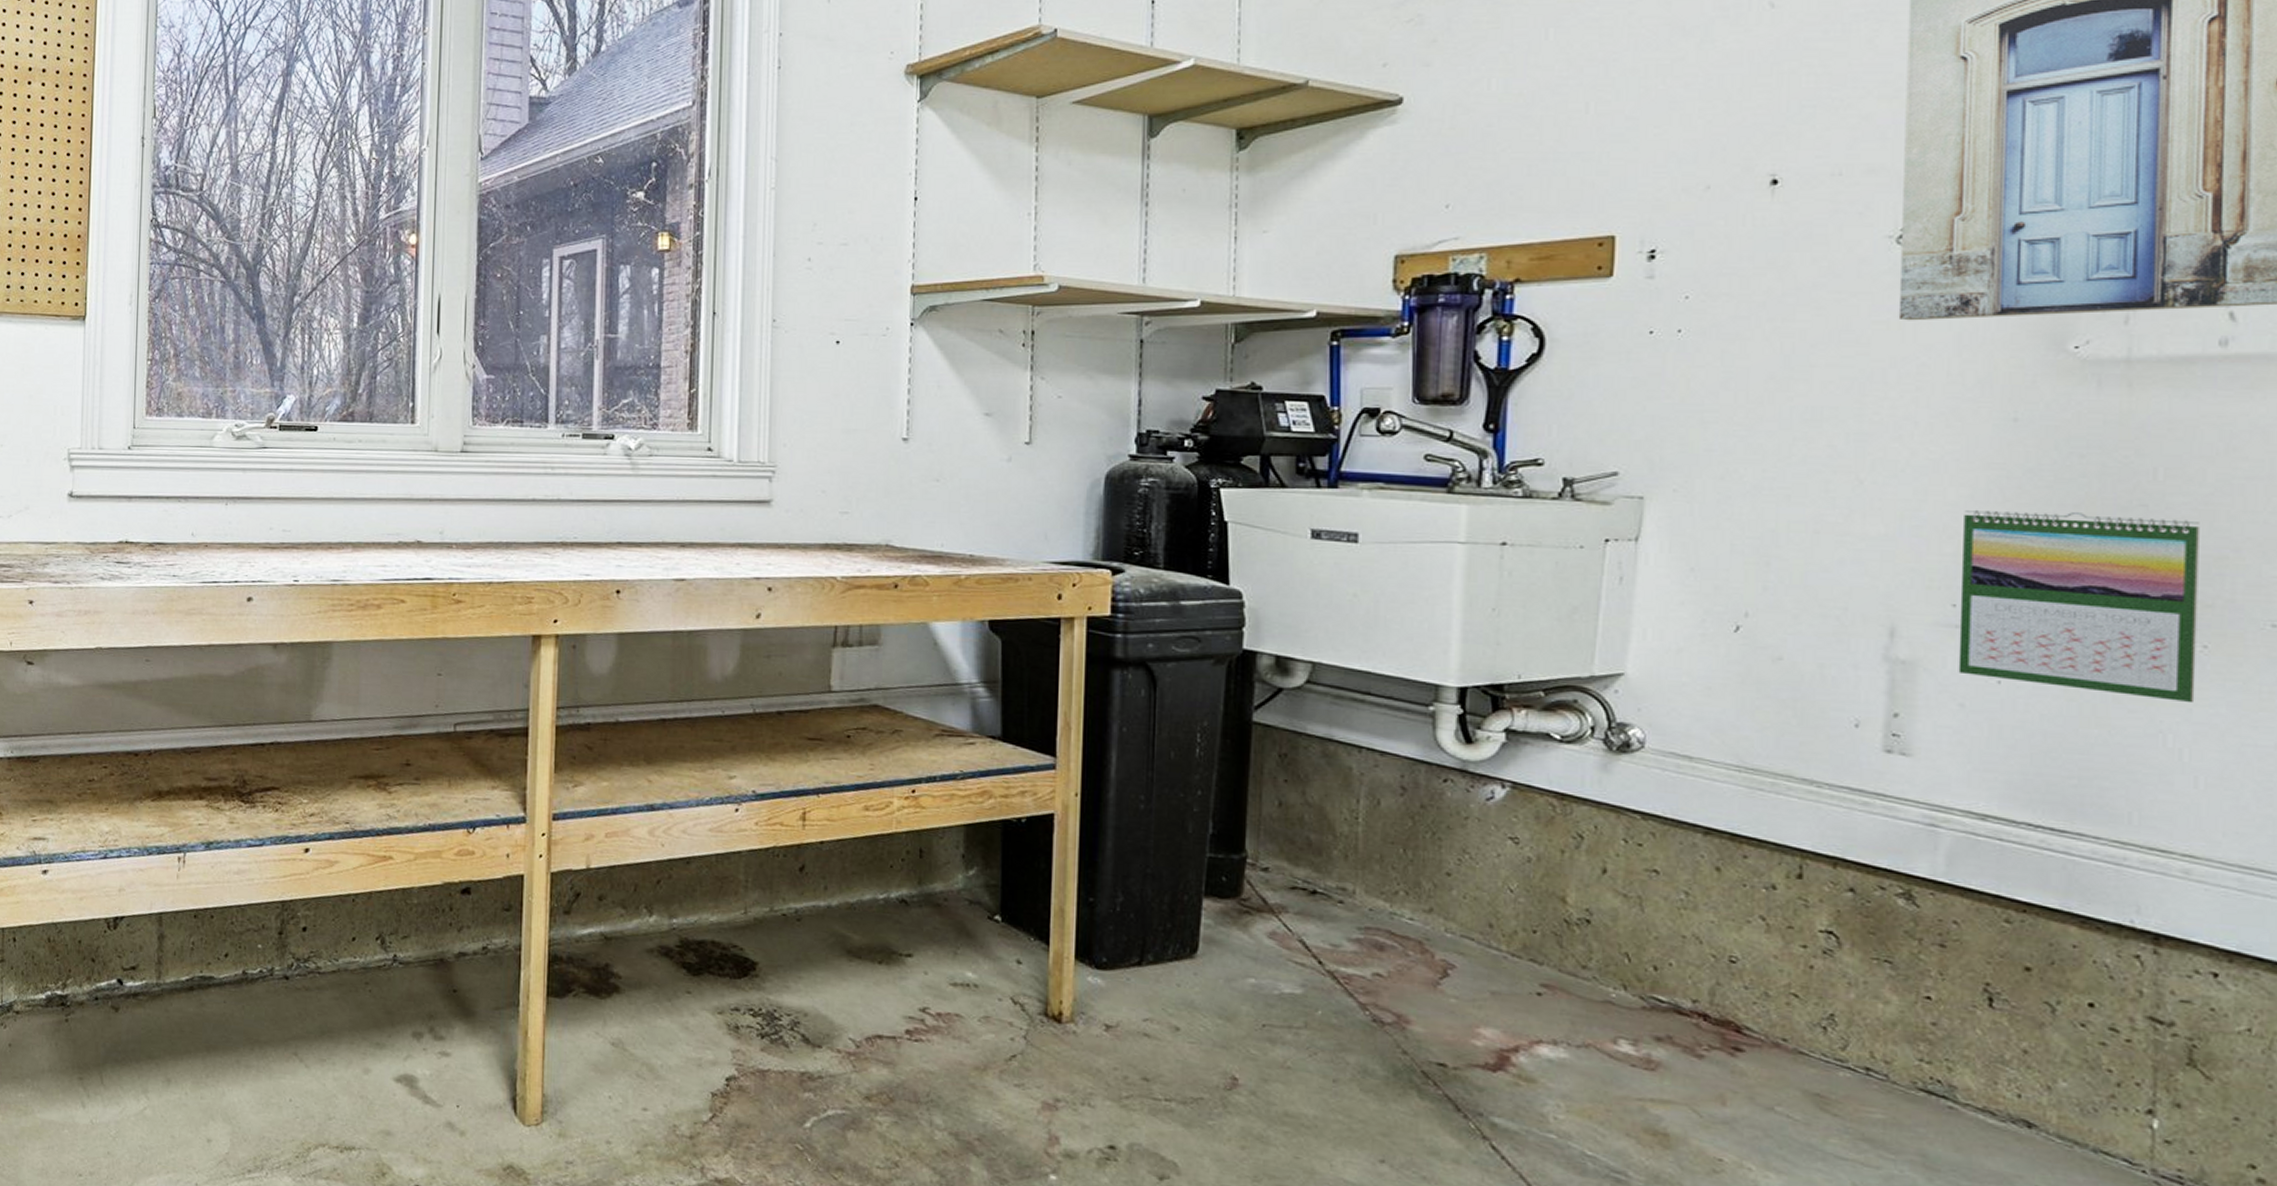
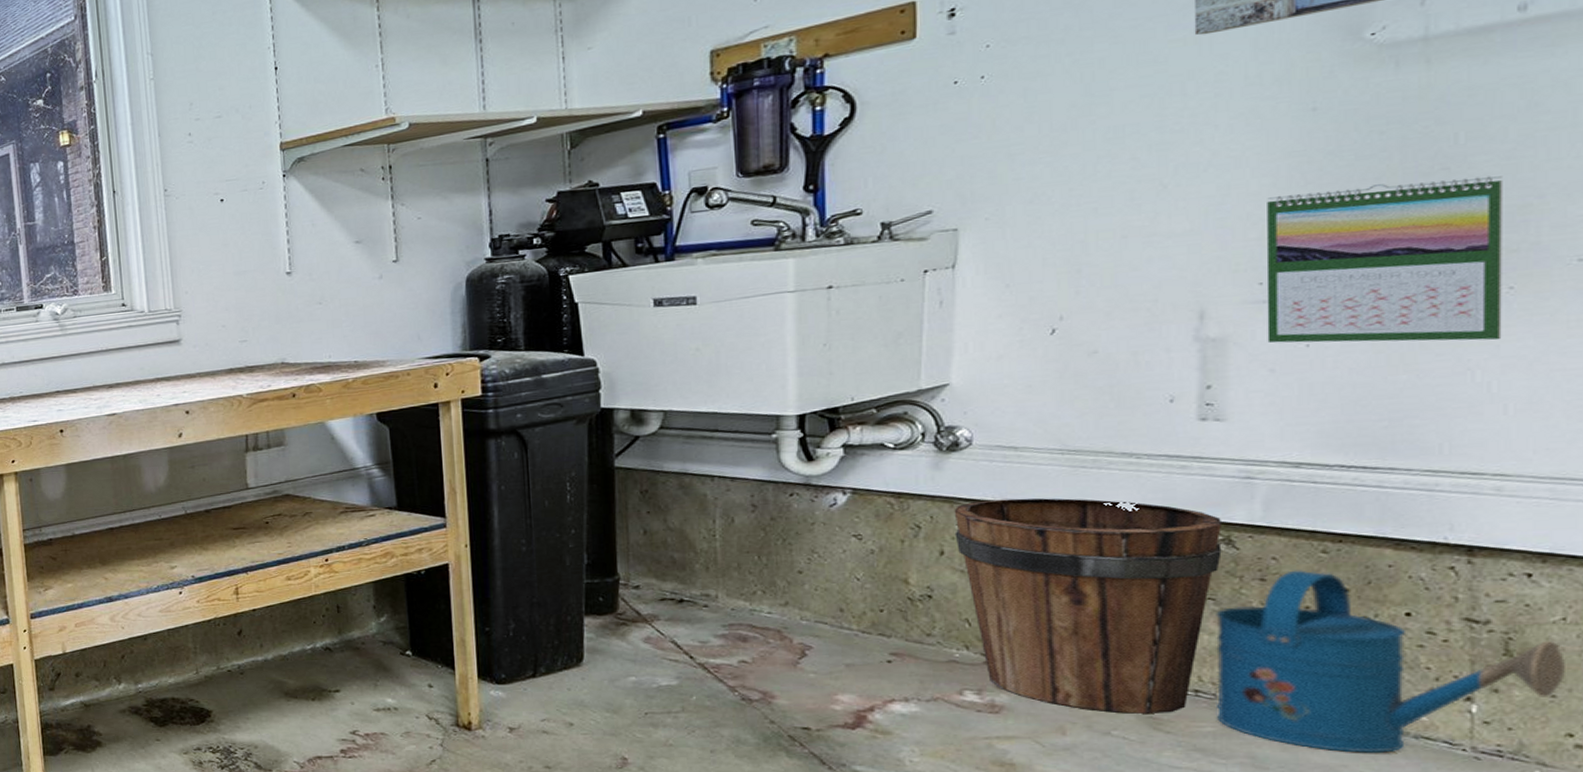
bucket: none [1619,814,1902,1092] -> present [954,498,1222,714]
watering can: none [1888,938,2249,1166] -> present [1216,570,1565,753]

